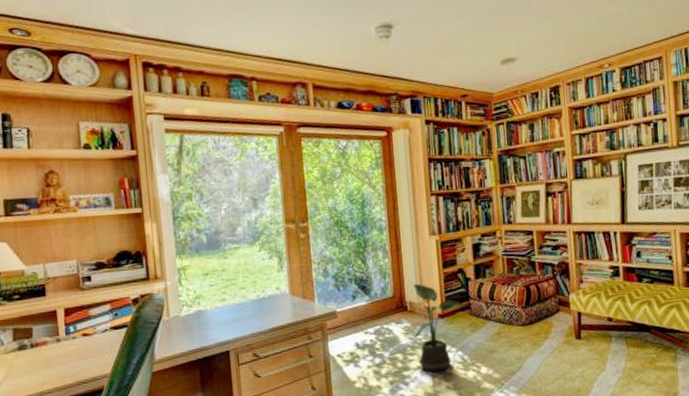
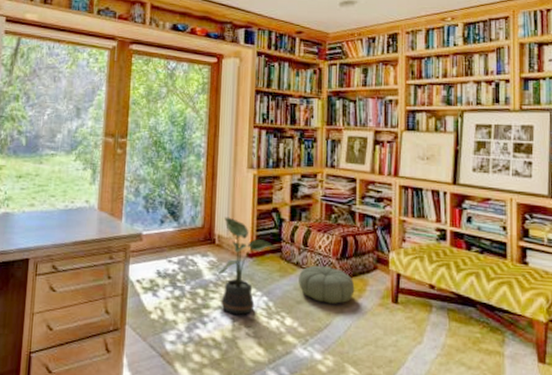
pouf: none [489,315,541,349] -> present [299,265,355,304]

